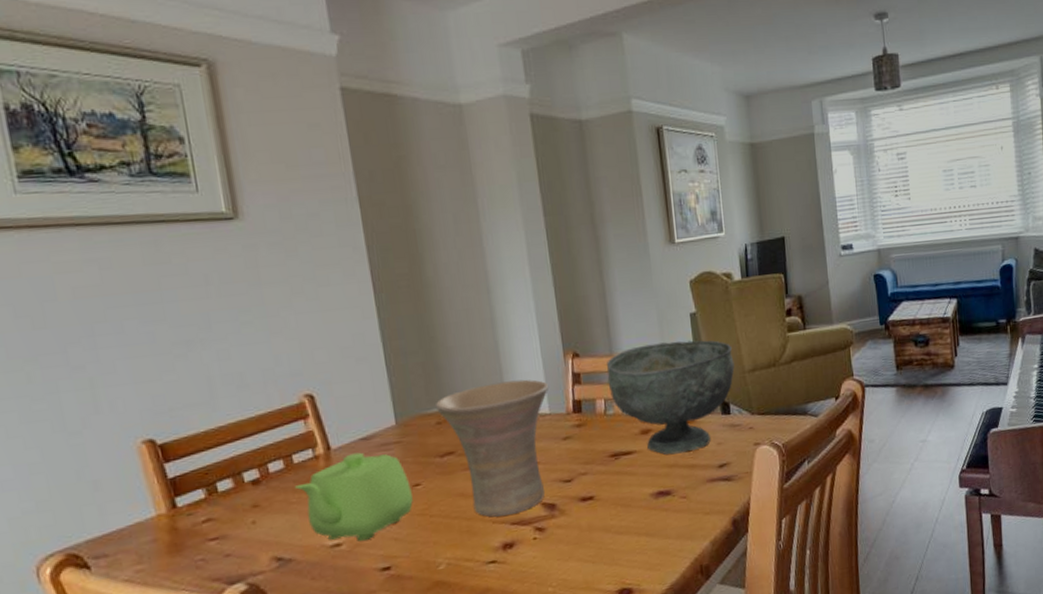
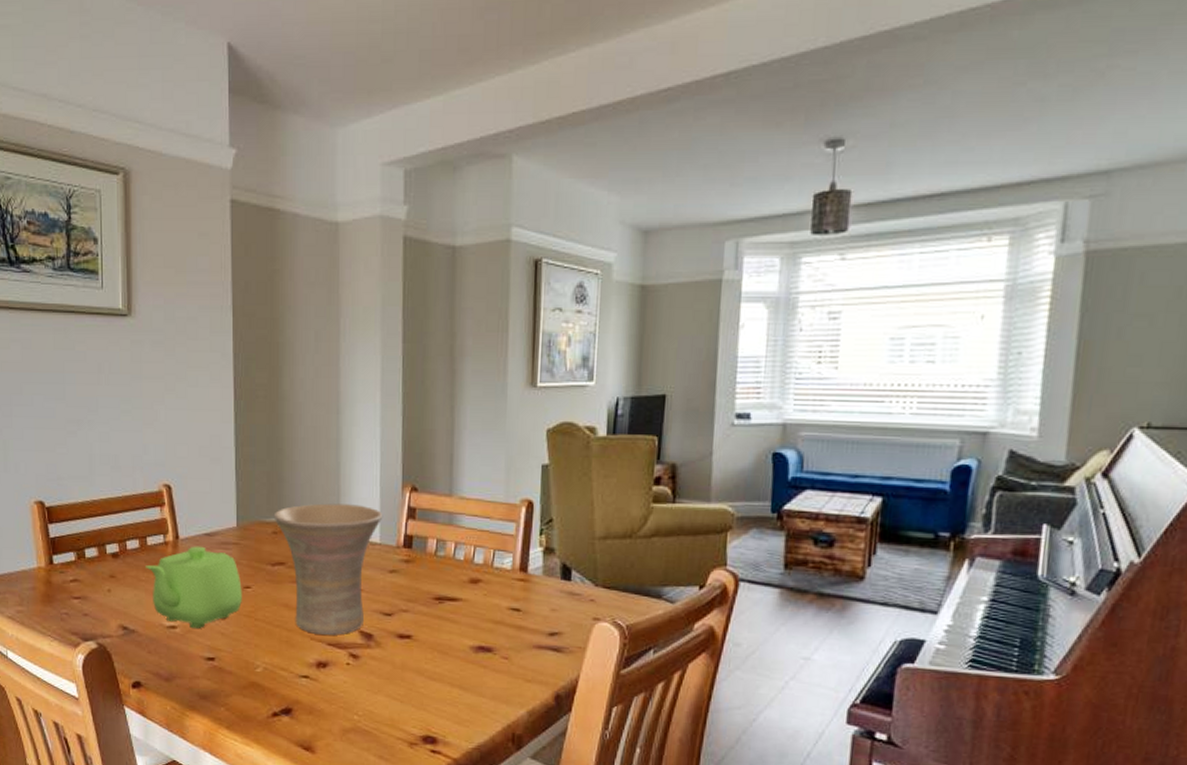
decorative bowl: present [607,340,735,455] -> none [443,490,584,612]

